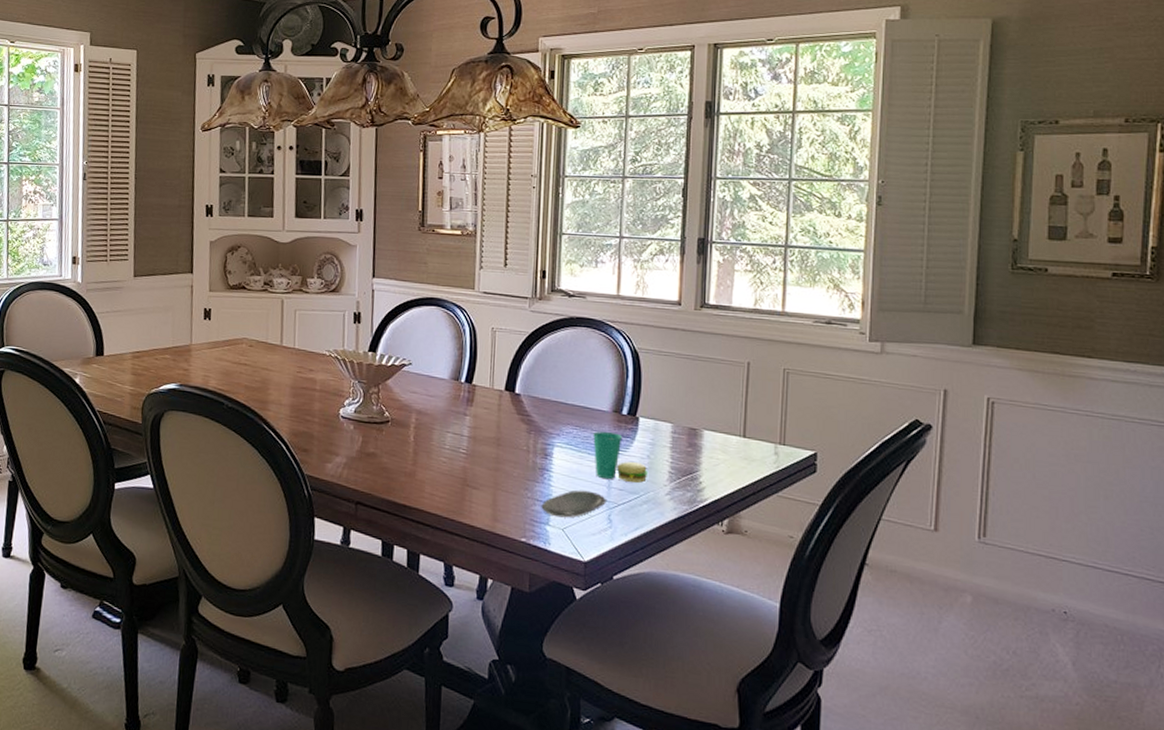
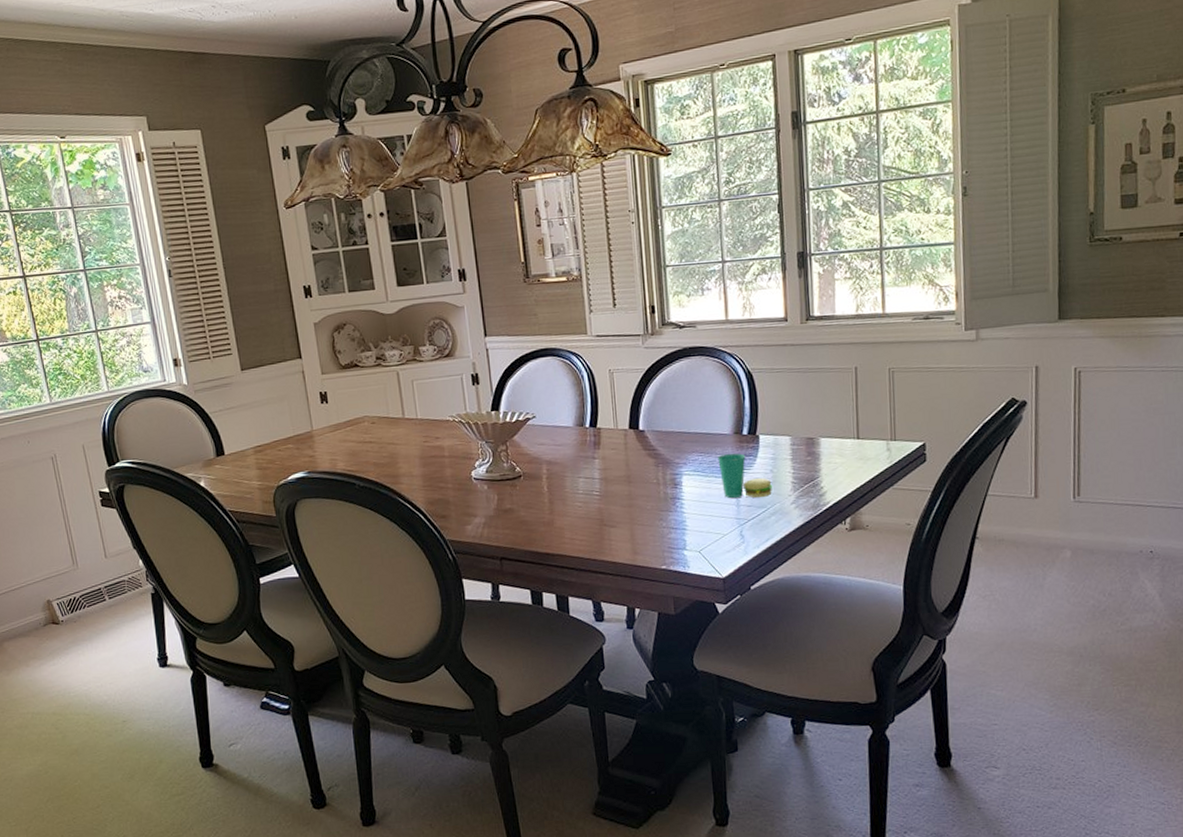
oval tray: present [541,490,606,518] -> none [676,511,737,541]

